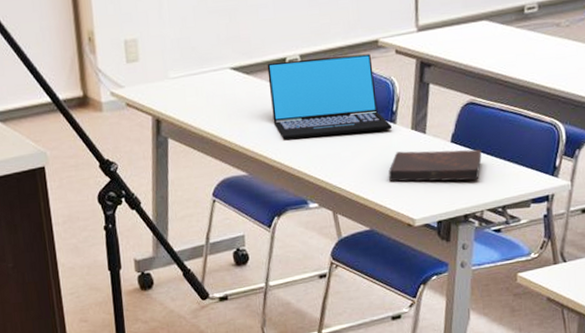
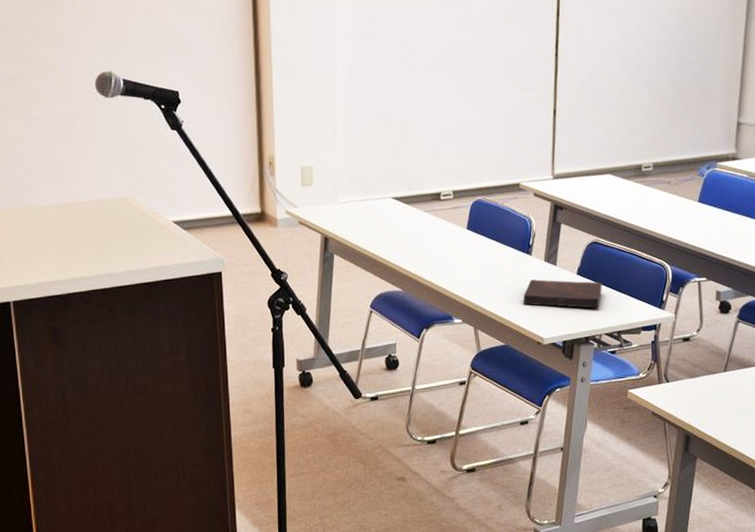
laptop: present [267,54,393,139] -> none [424,194,529,262]

